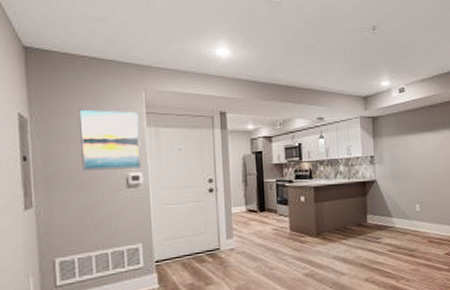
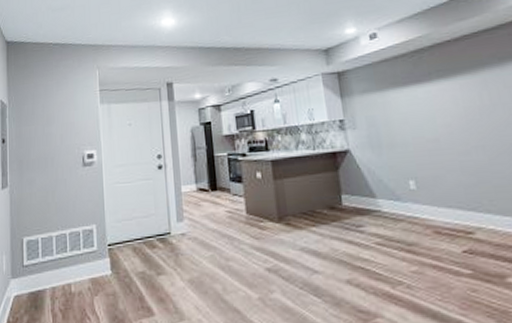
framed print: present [79,108,141,171] -> none [45,90,95,150]

